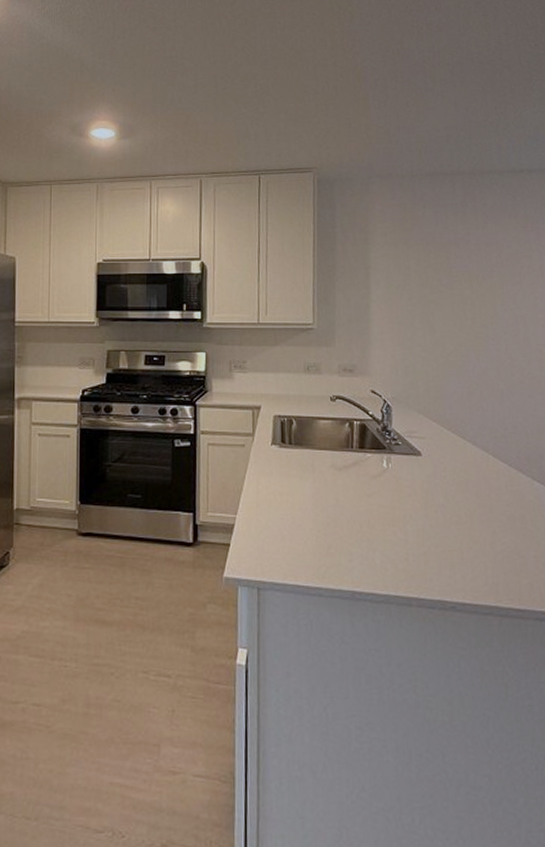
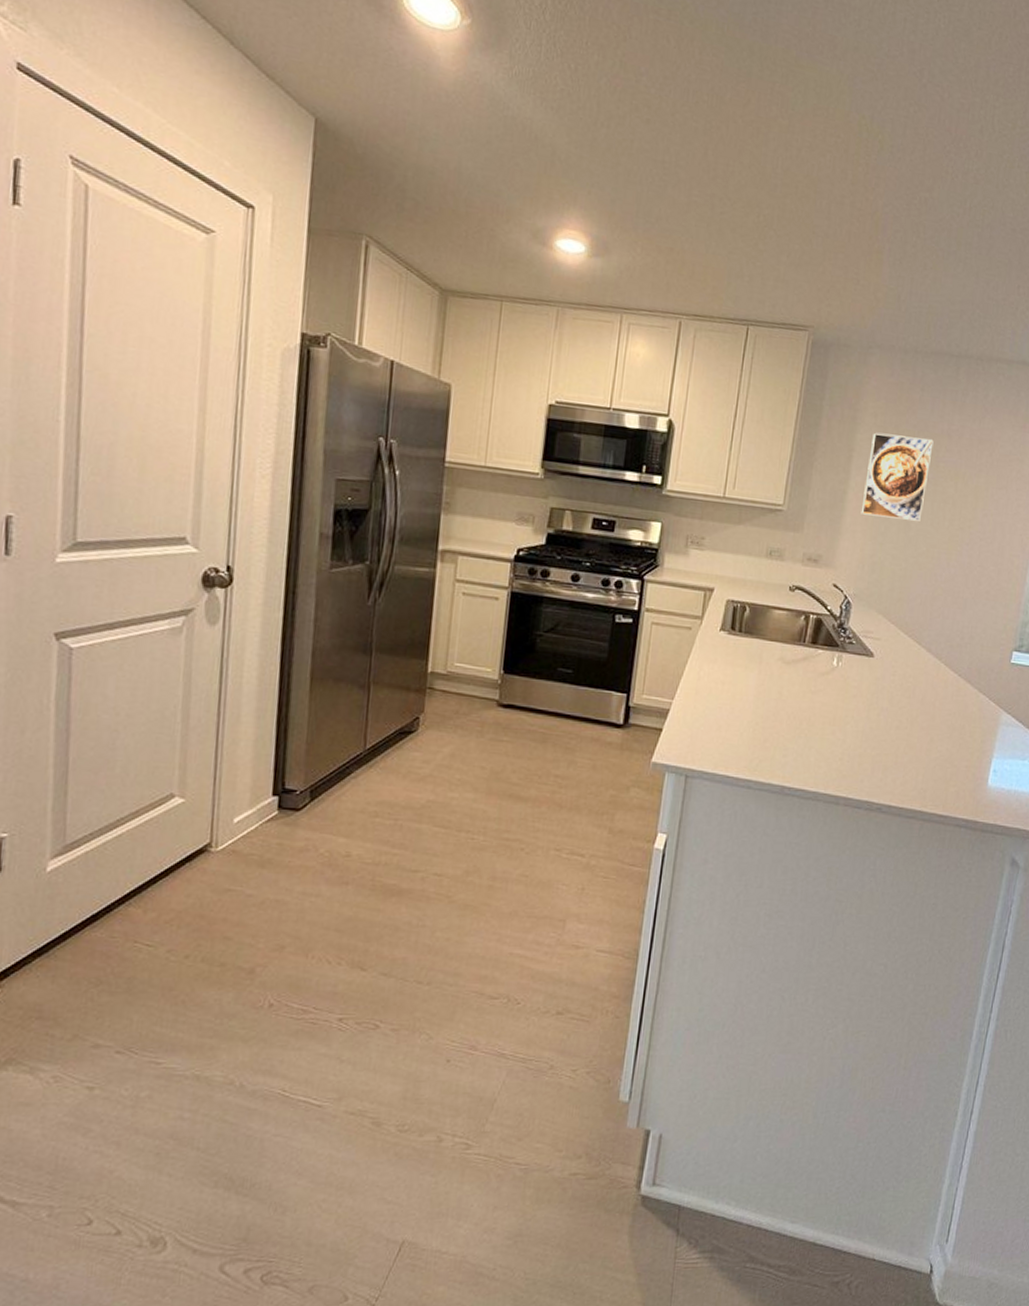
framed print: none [385,249,444,324] -> present [860,433,934,521]

